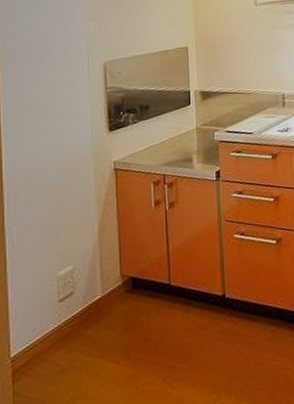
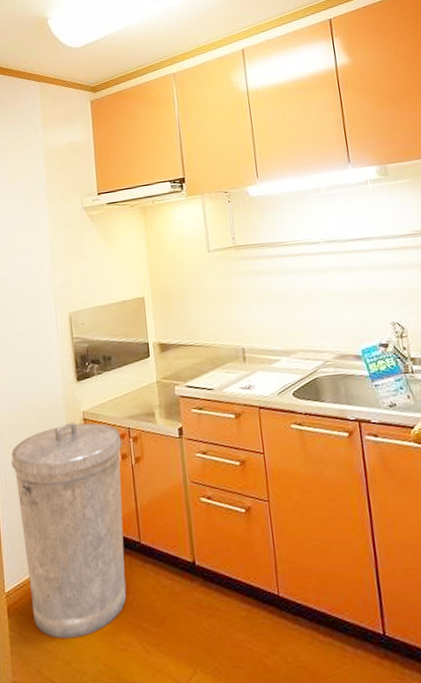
trash can: none [25,172,156,394] -> present [11,421,127,639]

